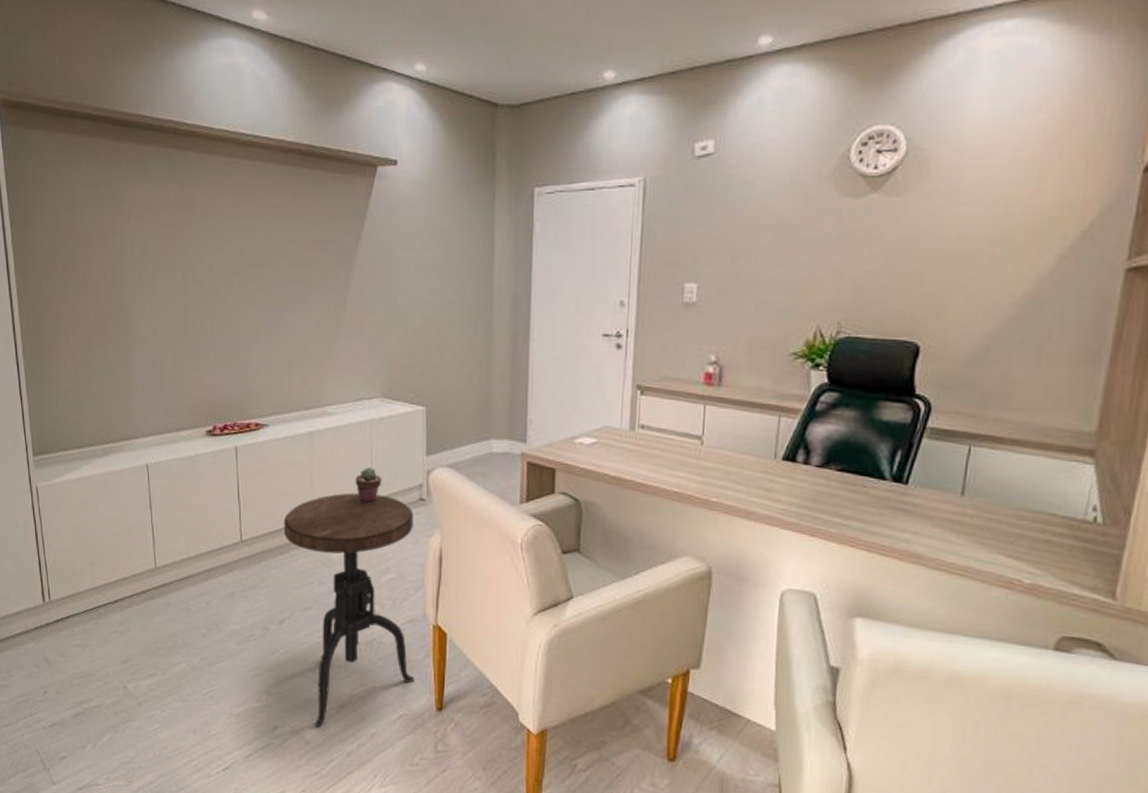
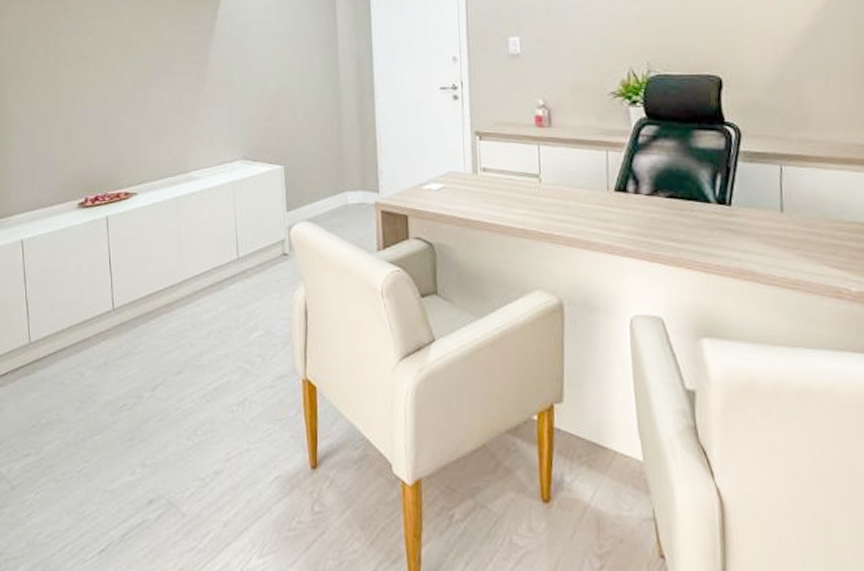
side table: present [283,493,415,727] -> none [153,253,288,497]
potted succulent: present [355,467,382,504] -> none [221,227,247,262]

